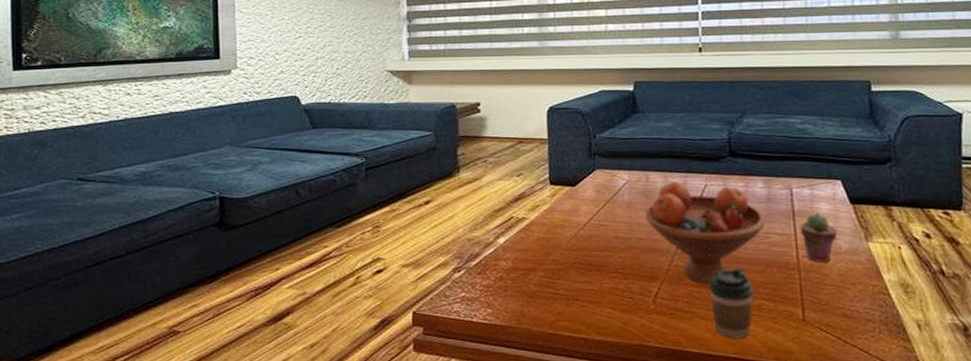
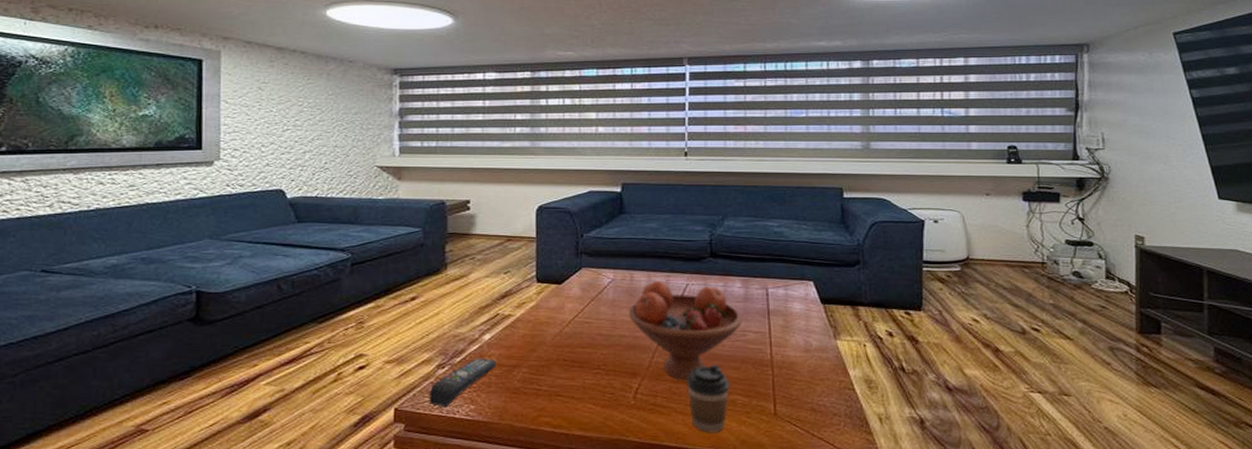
remote control: none [446,261,512,311] -> present [429,357,496,408]
potted succulent: present [799,214,838,262] -> none [774,313,809,359]

